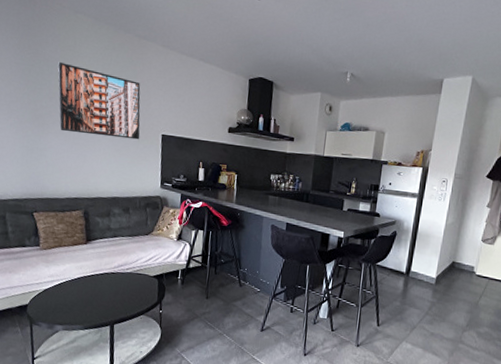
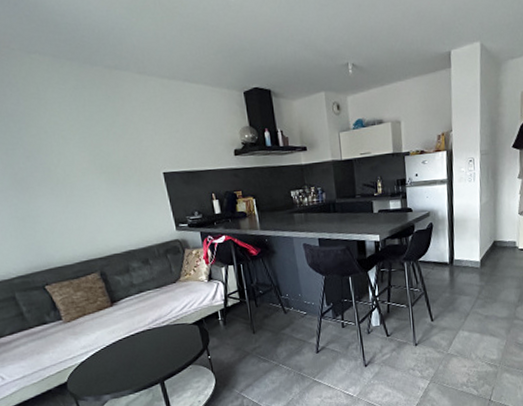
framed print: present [57,61,141,140] -> none [24,113,140,192]

